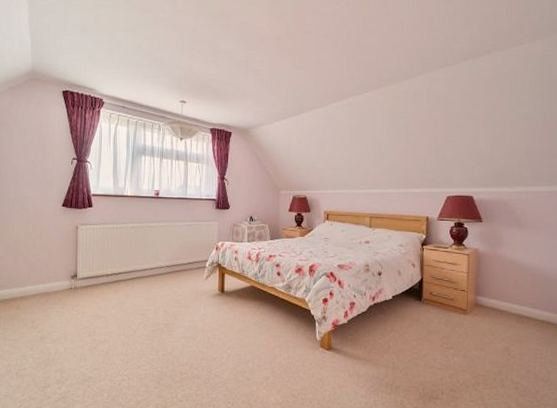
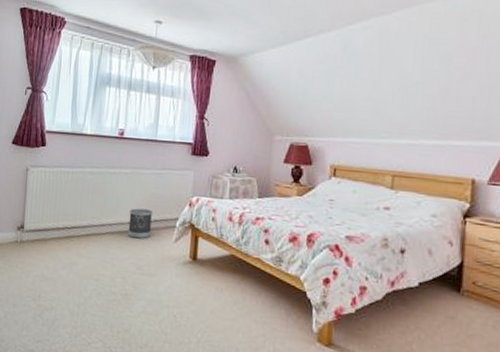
wastebasket: none [167,254,187,279] -> present [128,208,152,239]

